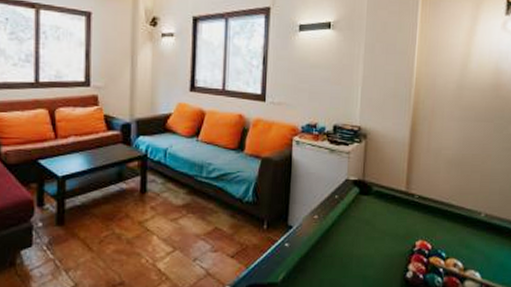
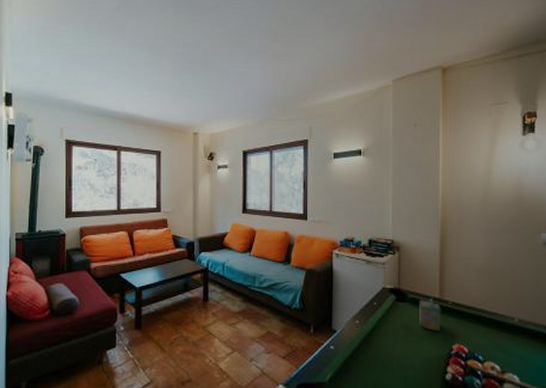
chalk box: none [382,191,408,227] -> present [419,298,442,332]

